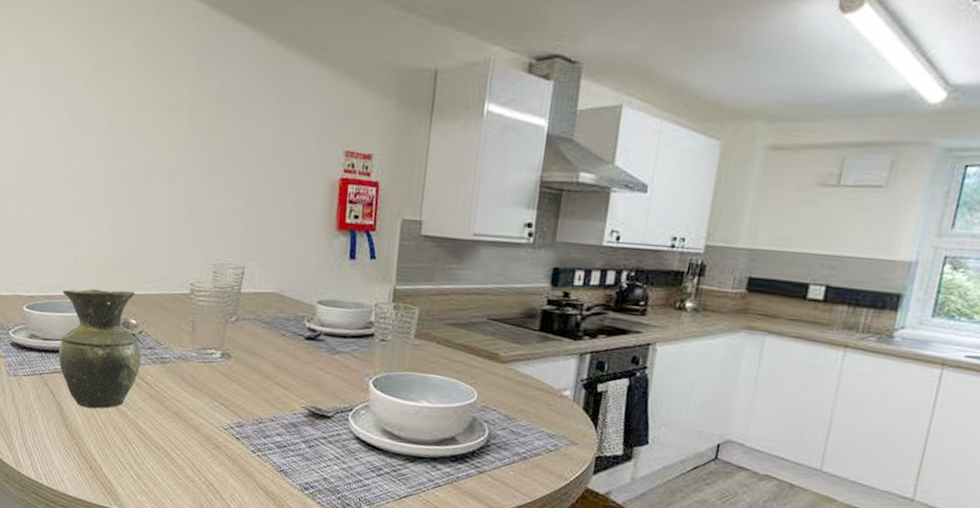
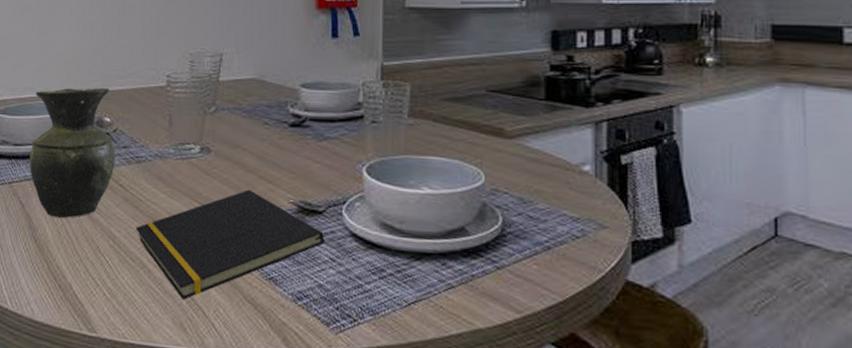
notepad: none [160,393,332,485] -> present [136,189,325,300]

